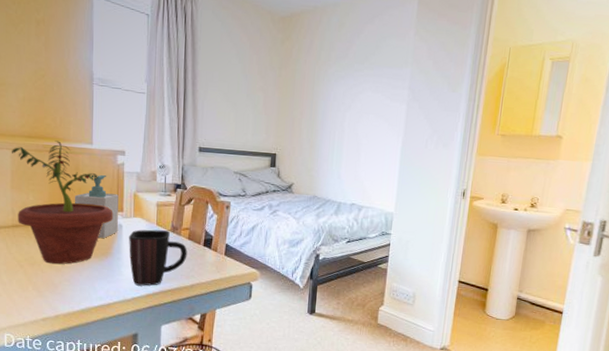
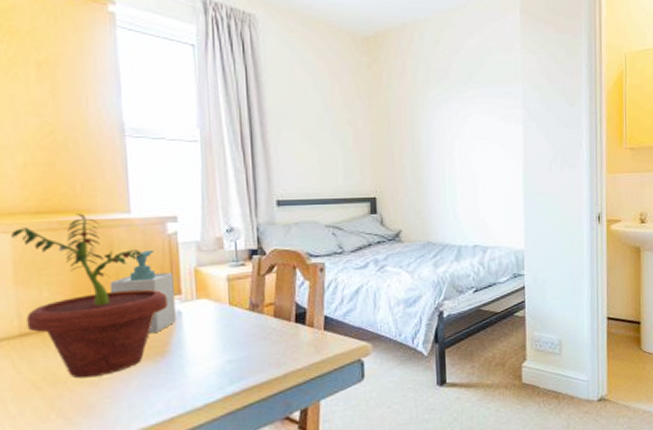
mug: present [129,229,188,286] -> none [192,310,275,388]

